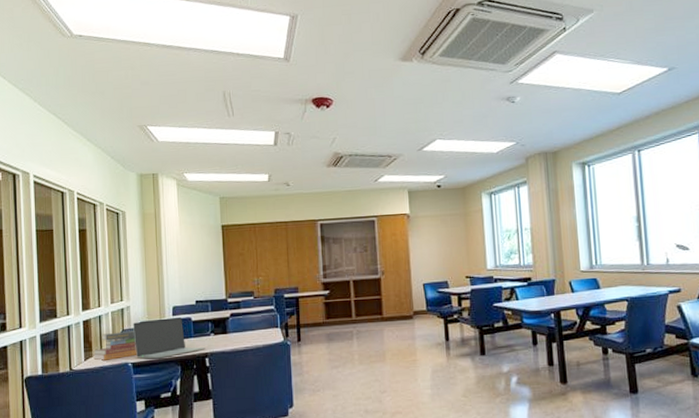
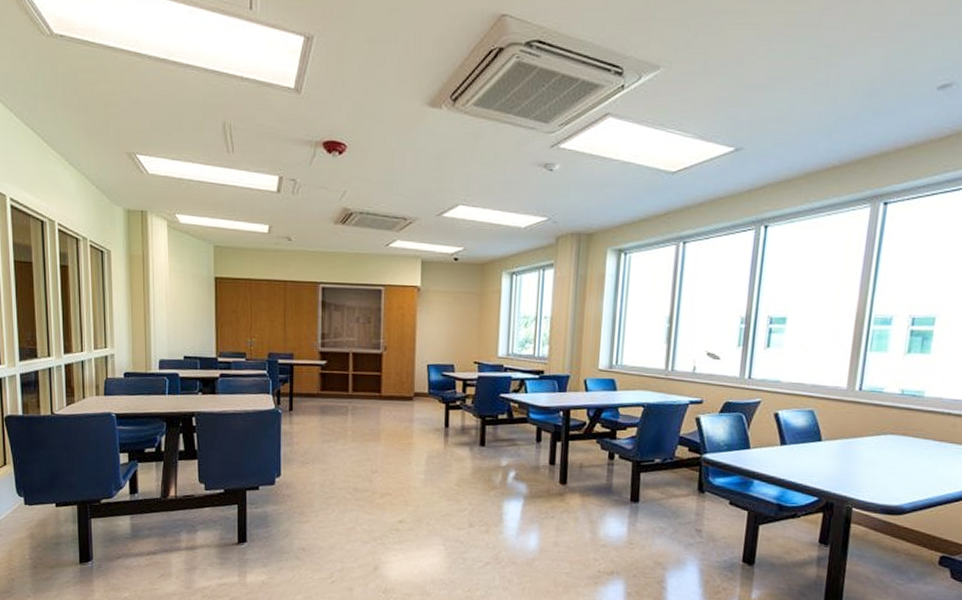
books: present [93,331,137,361] -> none [75,380,121,408]
laptop: present [133,317,205,359] -> none [117,371,192,413]

